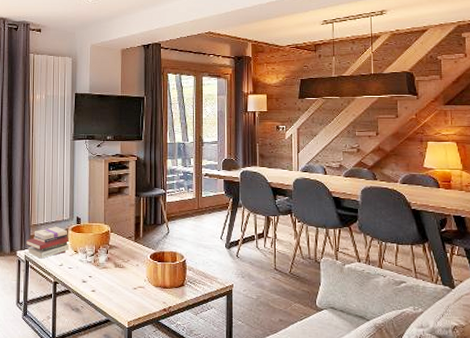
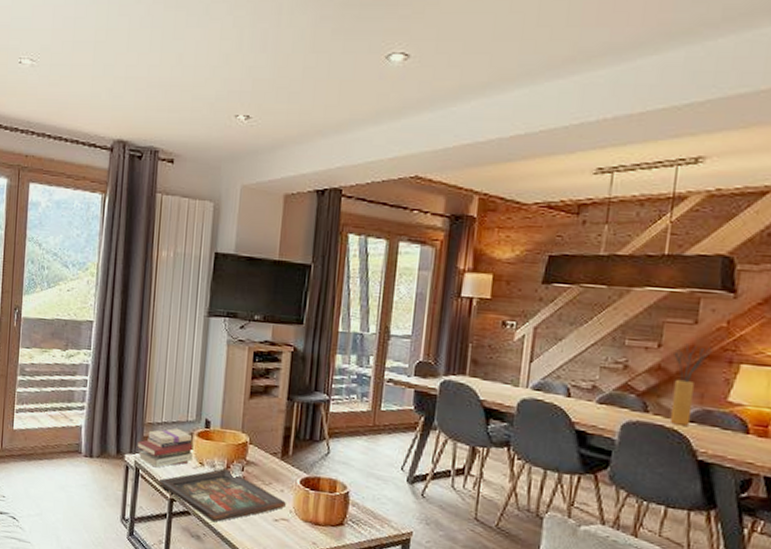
decorative tray: none [44,254,141,296] -> present [158,469,286,523]
vase: none [387,131,409,186] -> present [669,343,712,426]

